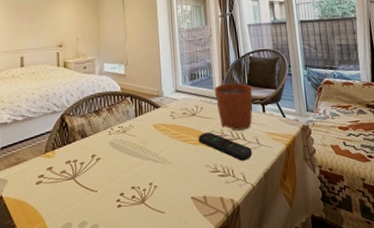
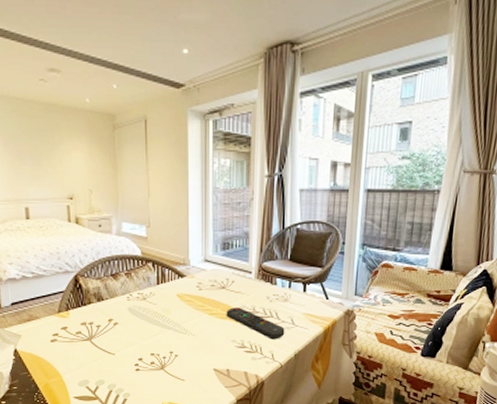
plant pot: present [214,71,253,131] -> none [249,243,295,309]

